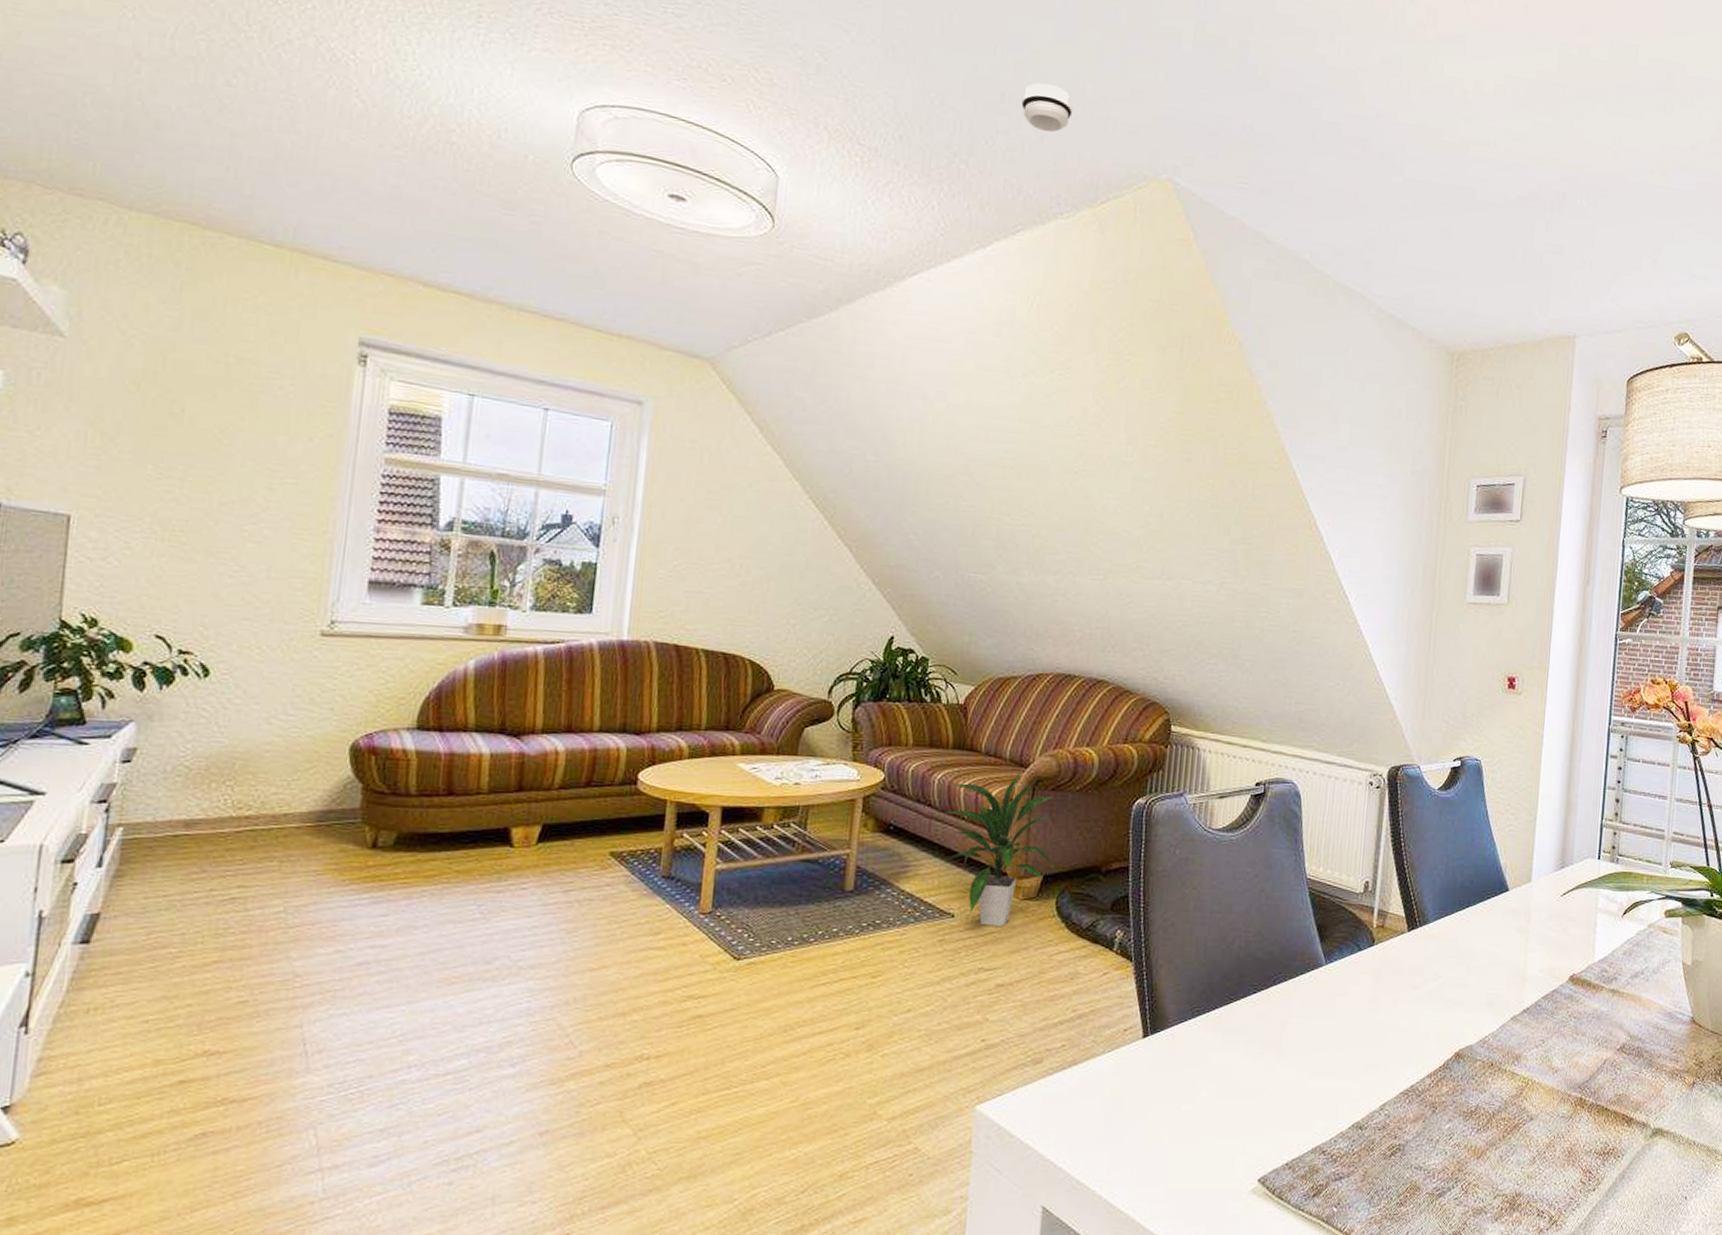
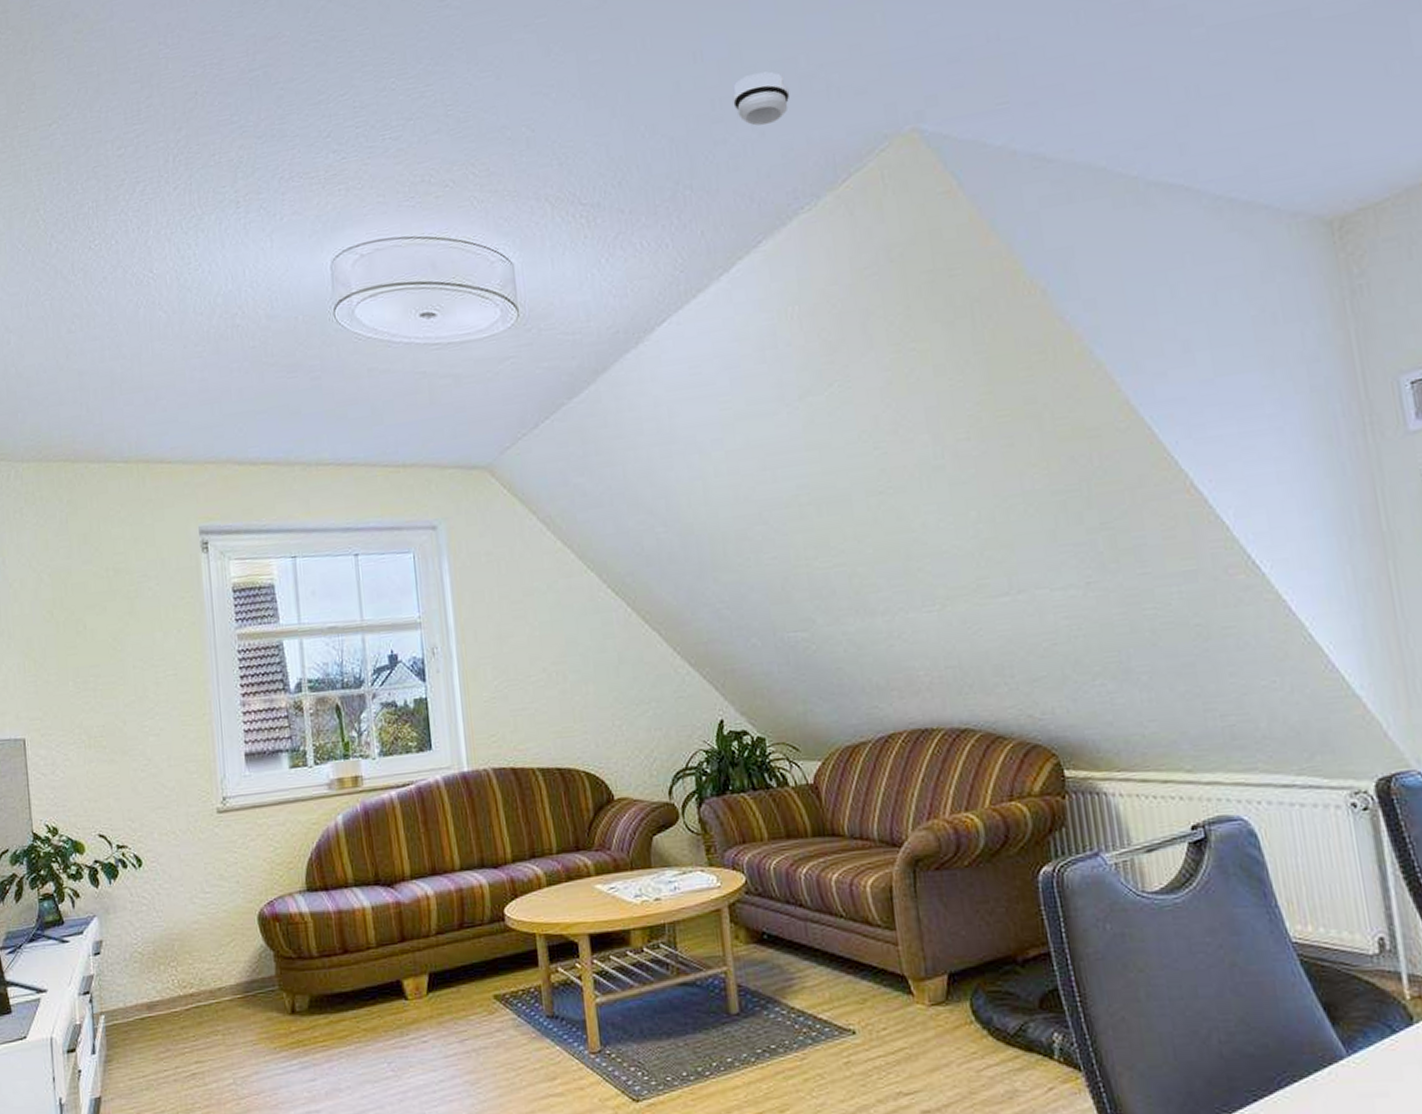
indoor plant: present [944,771,1055,926] -> none [819,852,960,1041]

